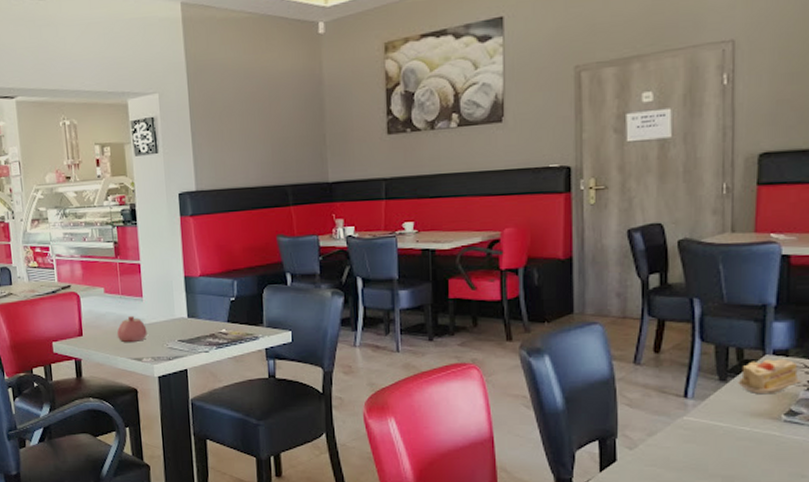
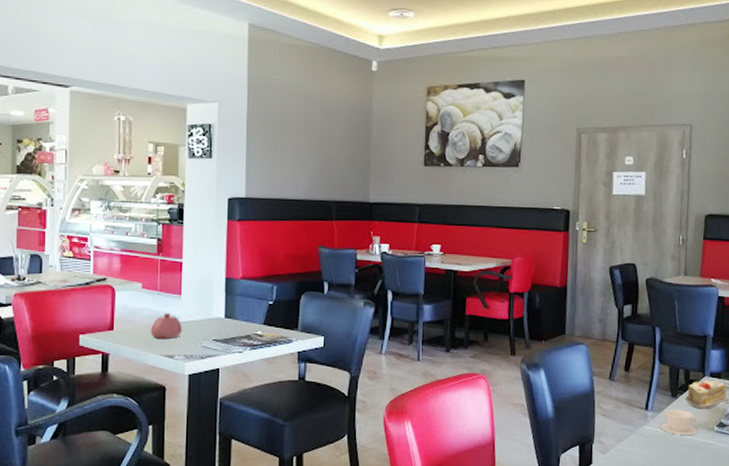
teacup: none [703,395,758,426] -> present [659,409,698,435]

